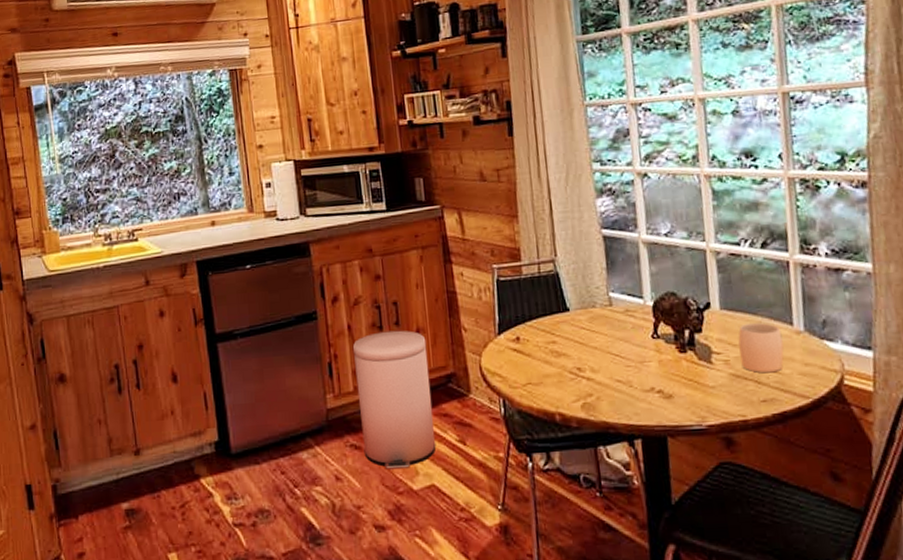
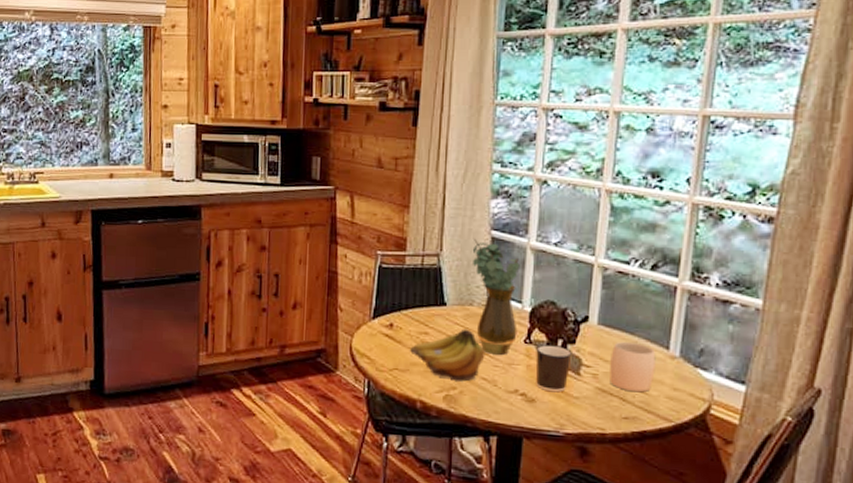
pedal bin: present [352,330,436,471] -> none [228,300,302,432]
fruit: none [539,332,616,386] -> present [409,328,485,381]
vase: none [586,239,644,355] -> present [472,238,520,355]
mug: none [664,336,702,385] -> present [535,345,572,393]

